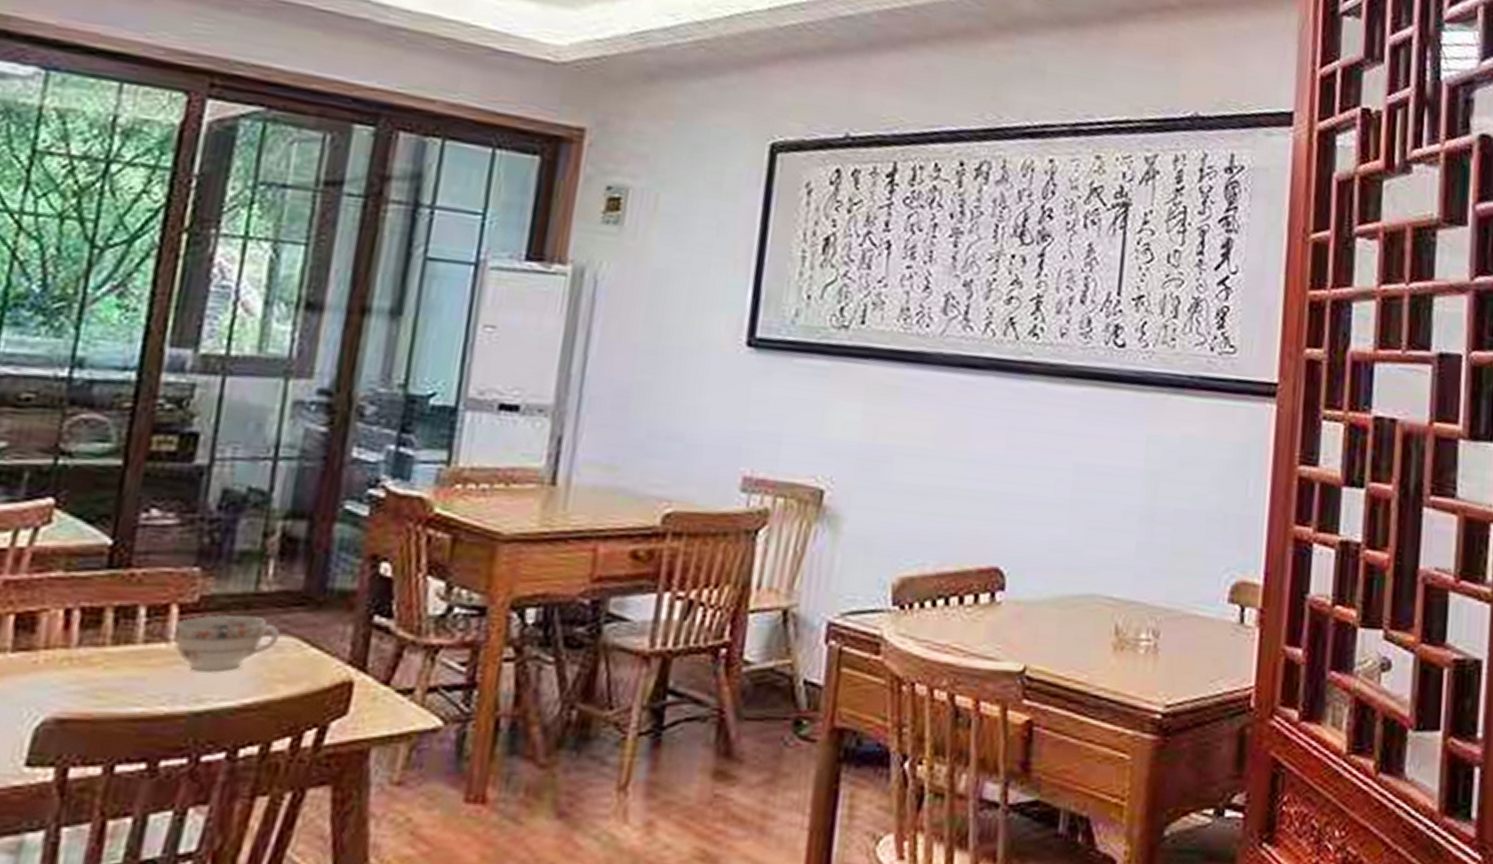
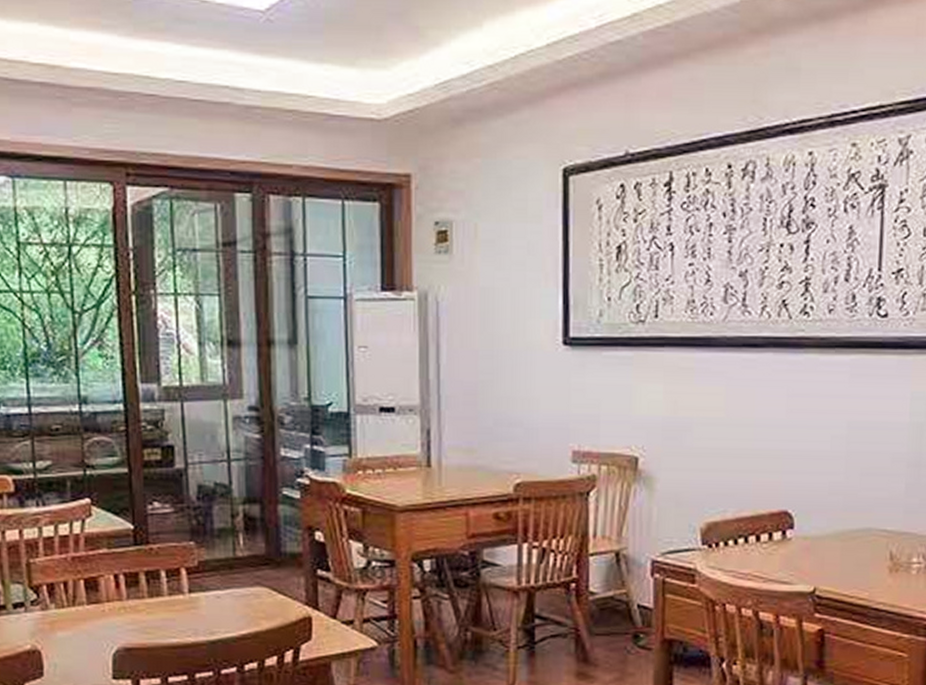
teacup: present [173,614,281,673] -> none [186,573,256,614]

